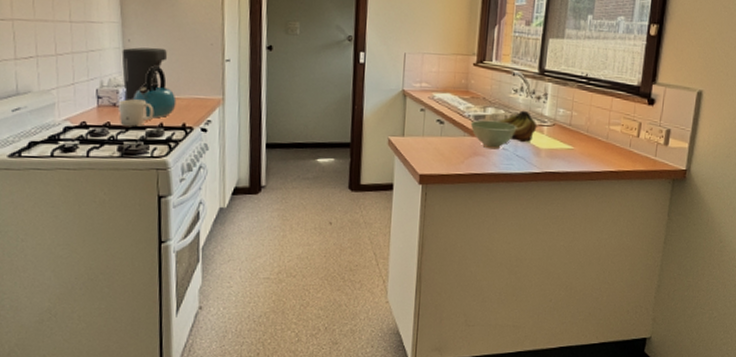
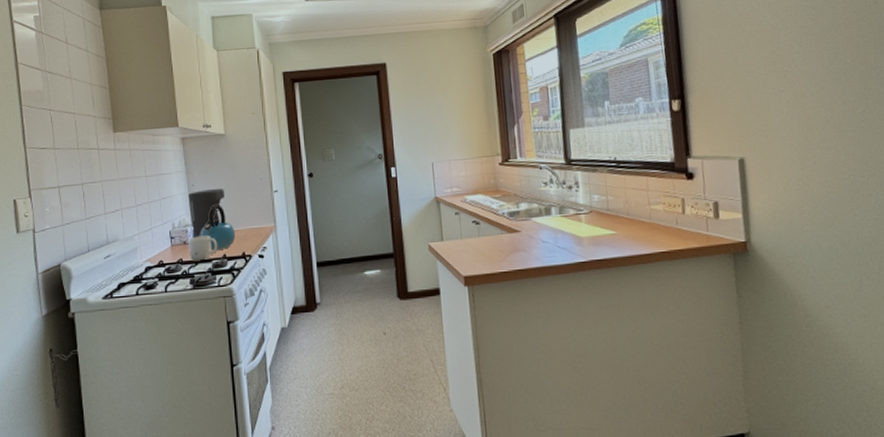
bowl: present [470,119,517,150] -> none [505,214,554,244]
fruit: present [497,110,537,142] -> none [532,201,574,233]

